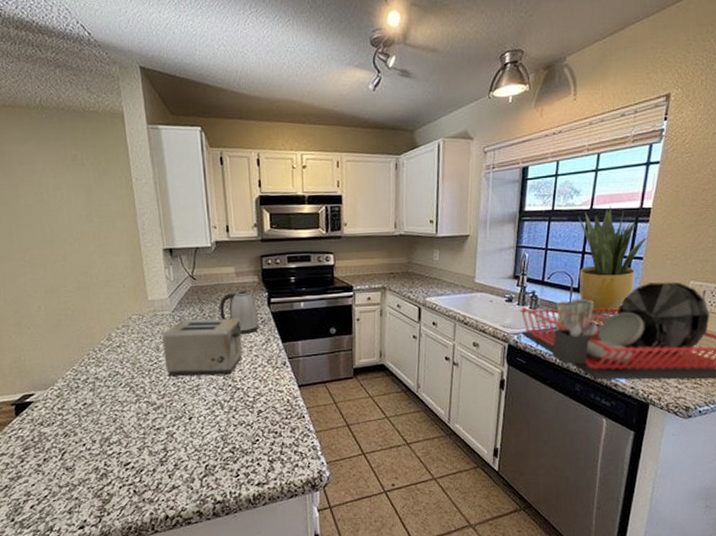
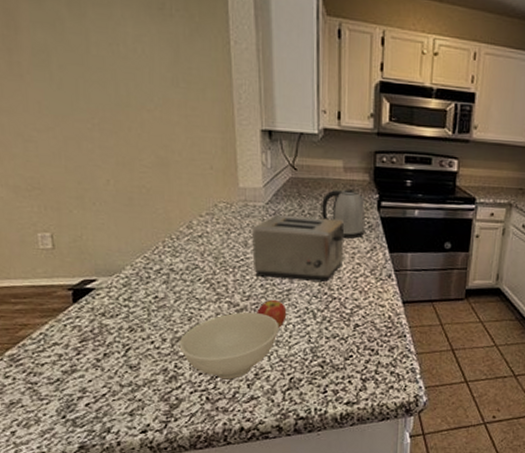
bowl: none [107,408,193,473] -> present [179,312,280,380]
fruit: none [171,395,198,421] -> present [257,299,287,328]

